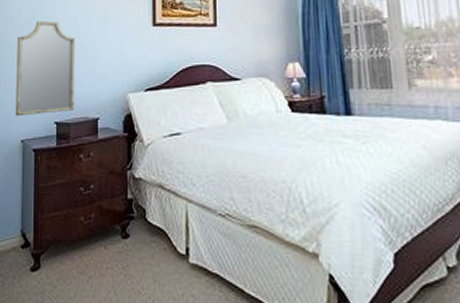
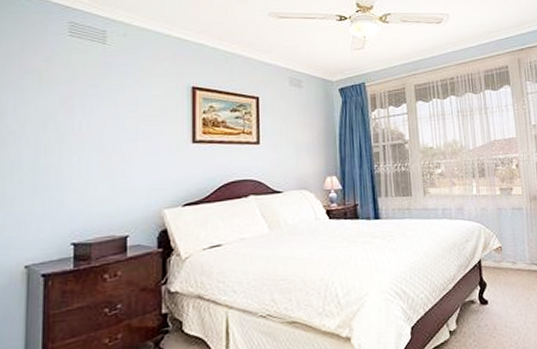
home mirror: present [15,20,76,117] -> none [16,135,100,241]

